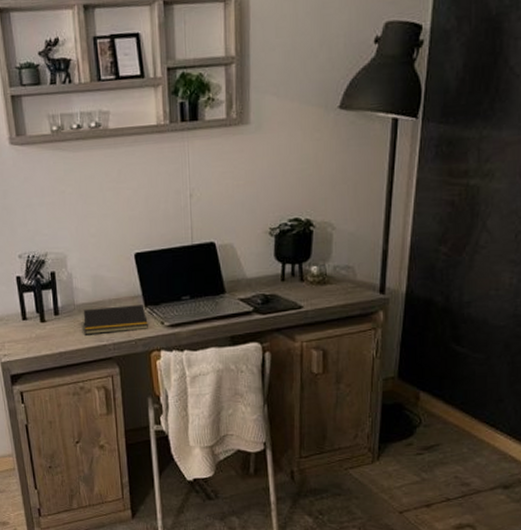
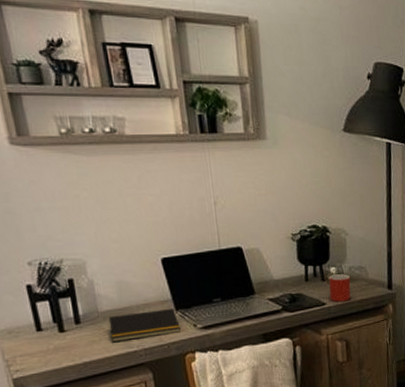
mug: none [307,274,334,306] -> present [329,274,351,302]

